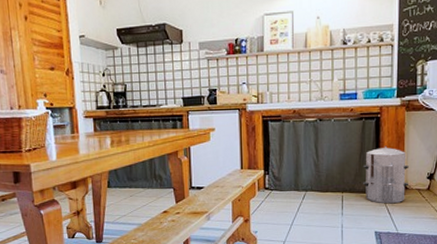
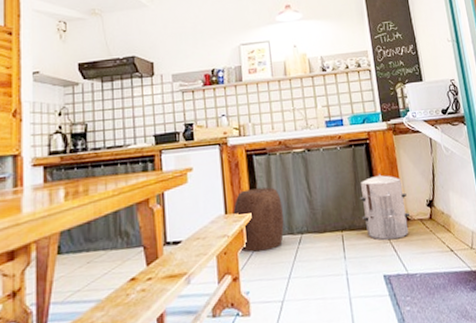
stool: none [248,150,291,202] -> present [233,187,284,252]

